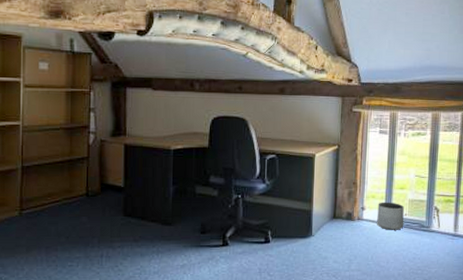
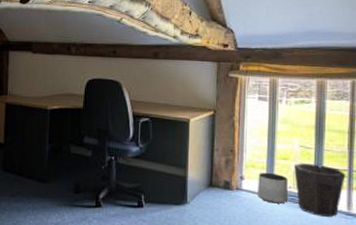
waste bin: none [409,192,454,239] -> present [293,163,346,217]

